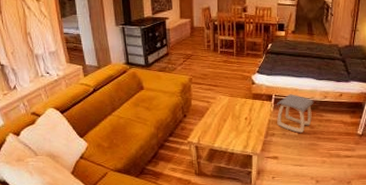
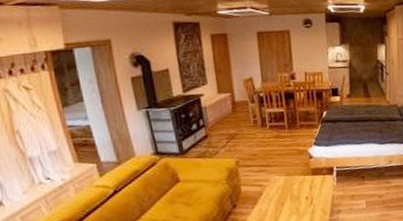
stool: present [277,94,314,133] -> none [339,163,379,205]

